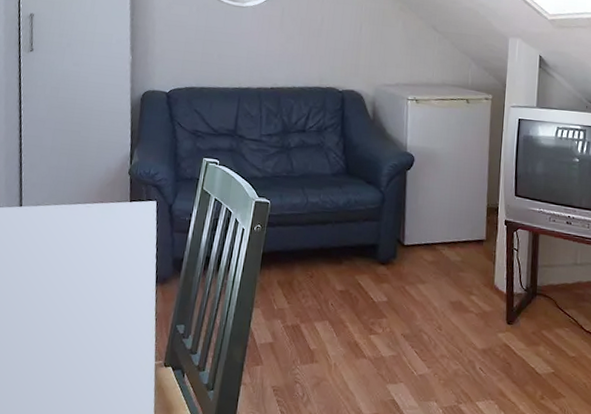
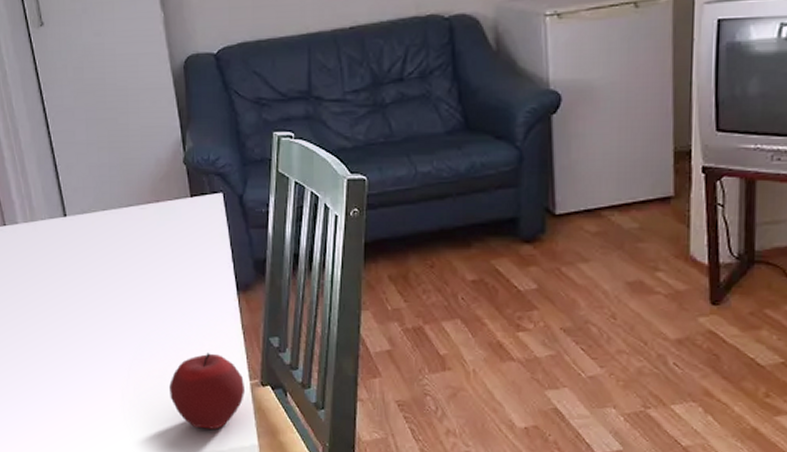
apple: none [84,334,150,404] -> present [169,353,244,430]

